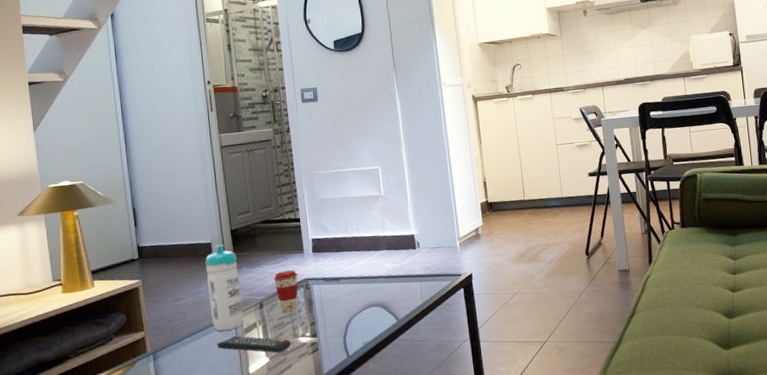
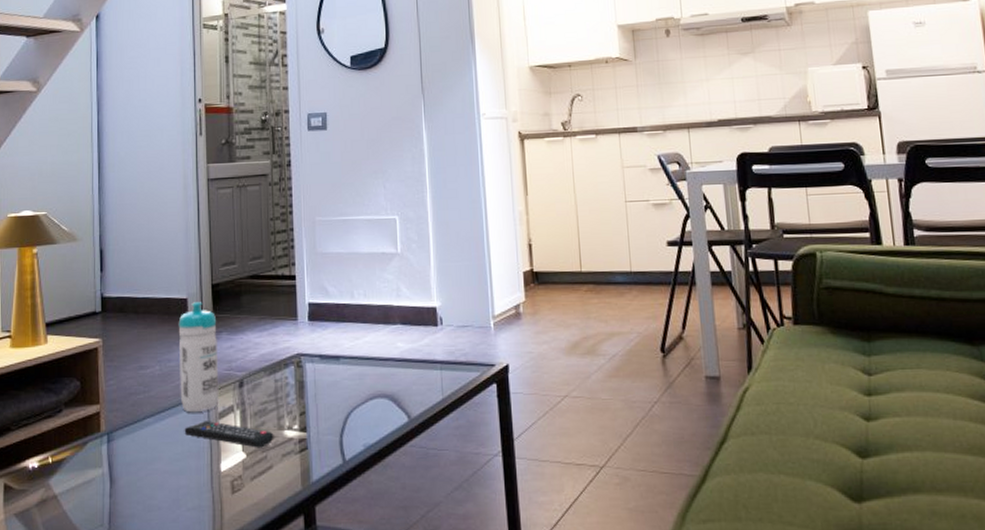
coffee cup: present [273,270,298,312] -> none [258,342,288,395]

